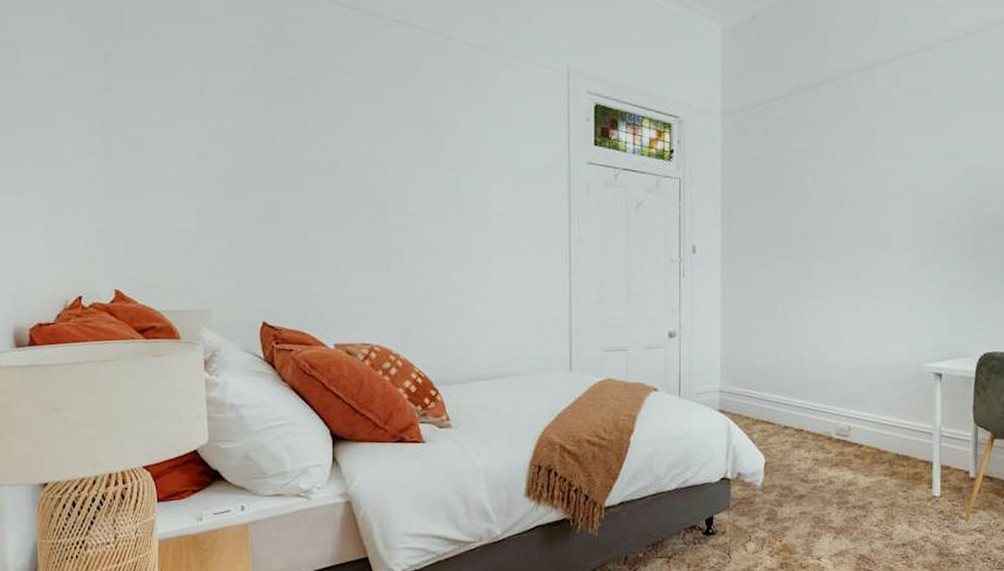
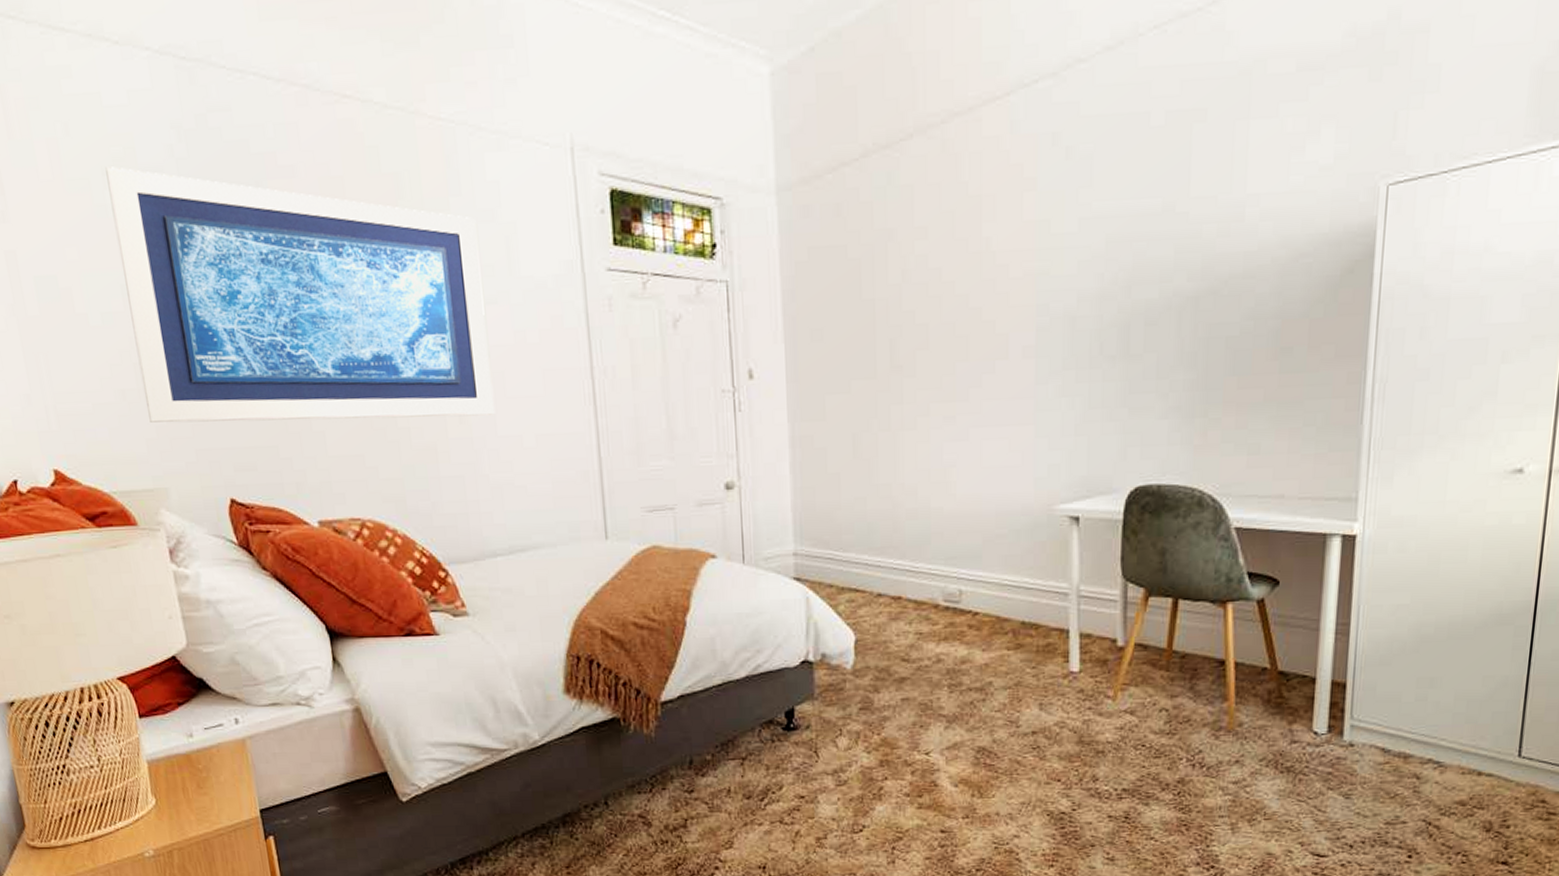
wall art: none [196,56,490,268] -> present [105,165,496,423]

